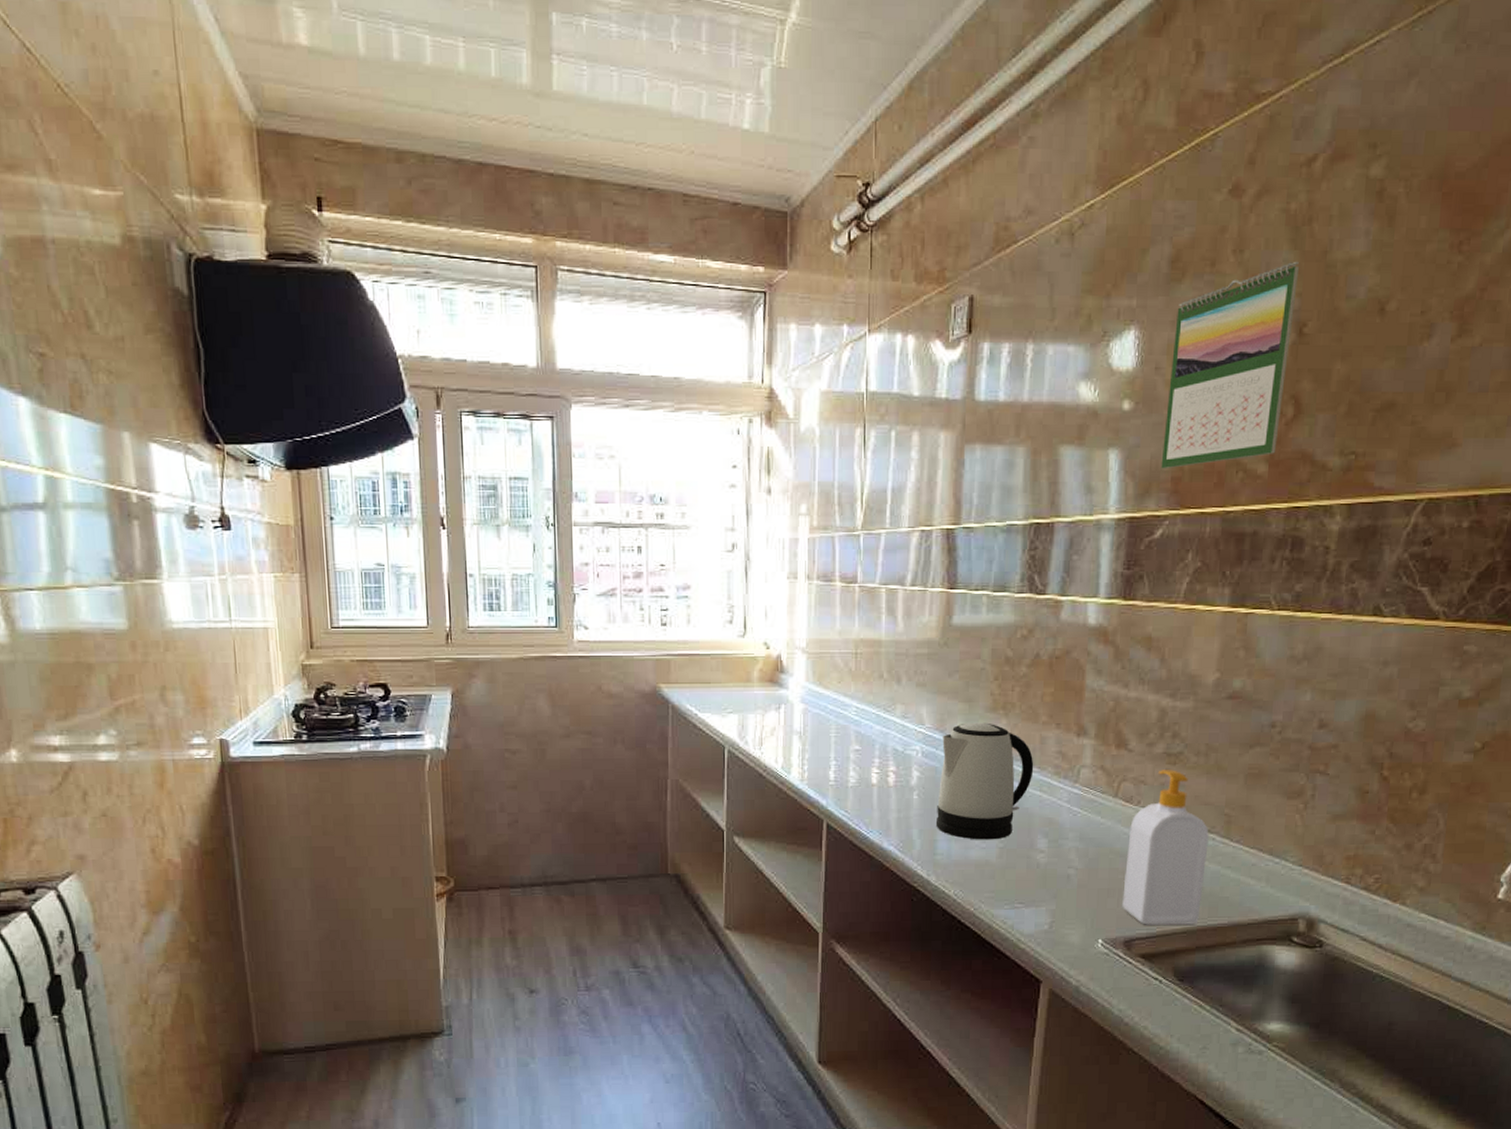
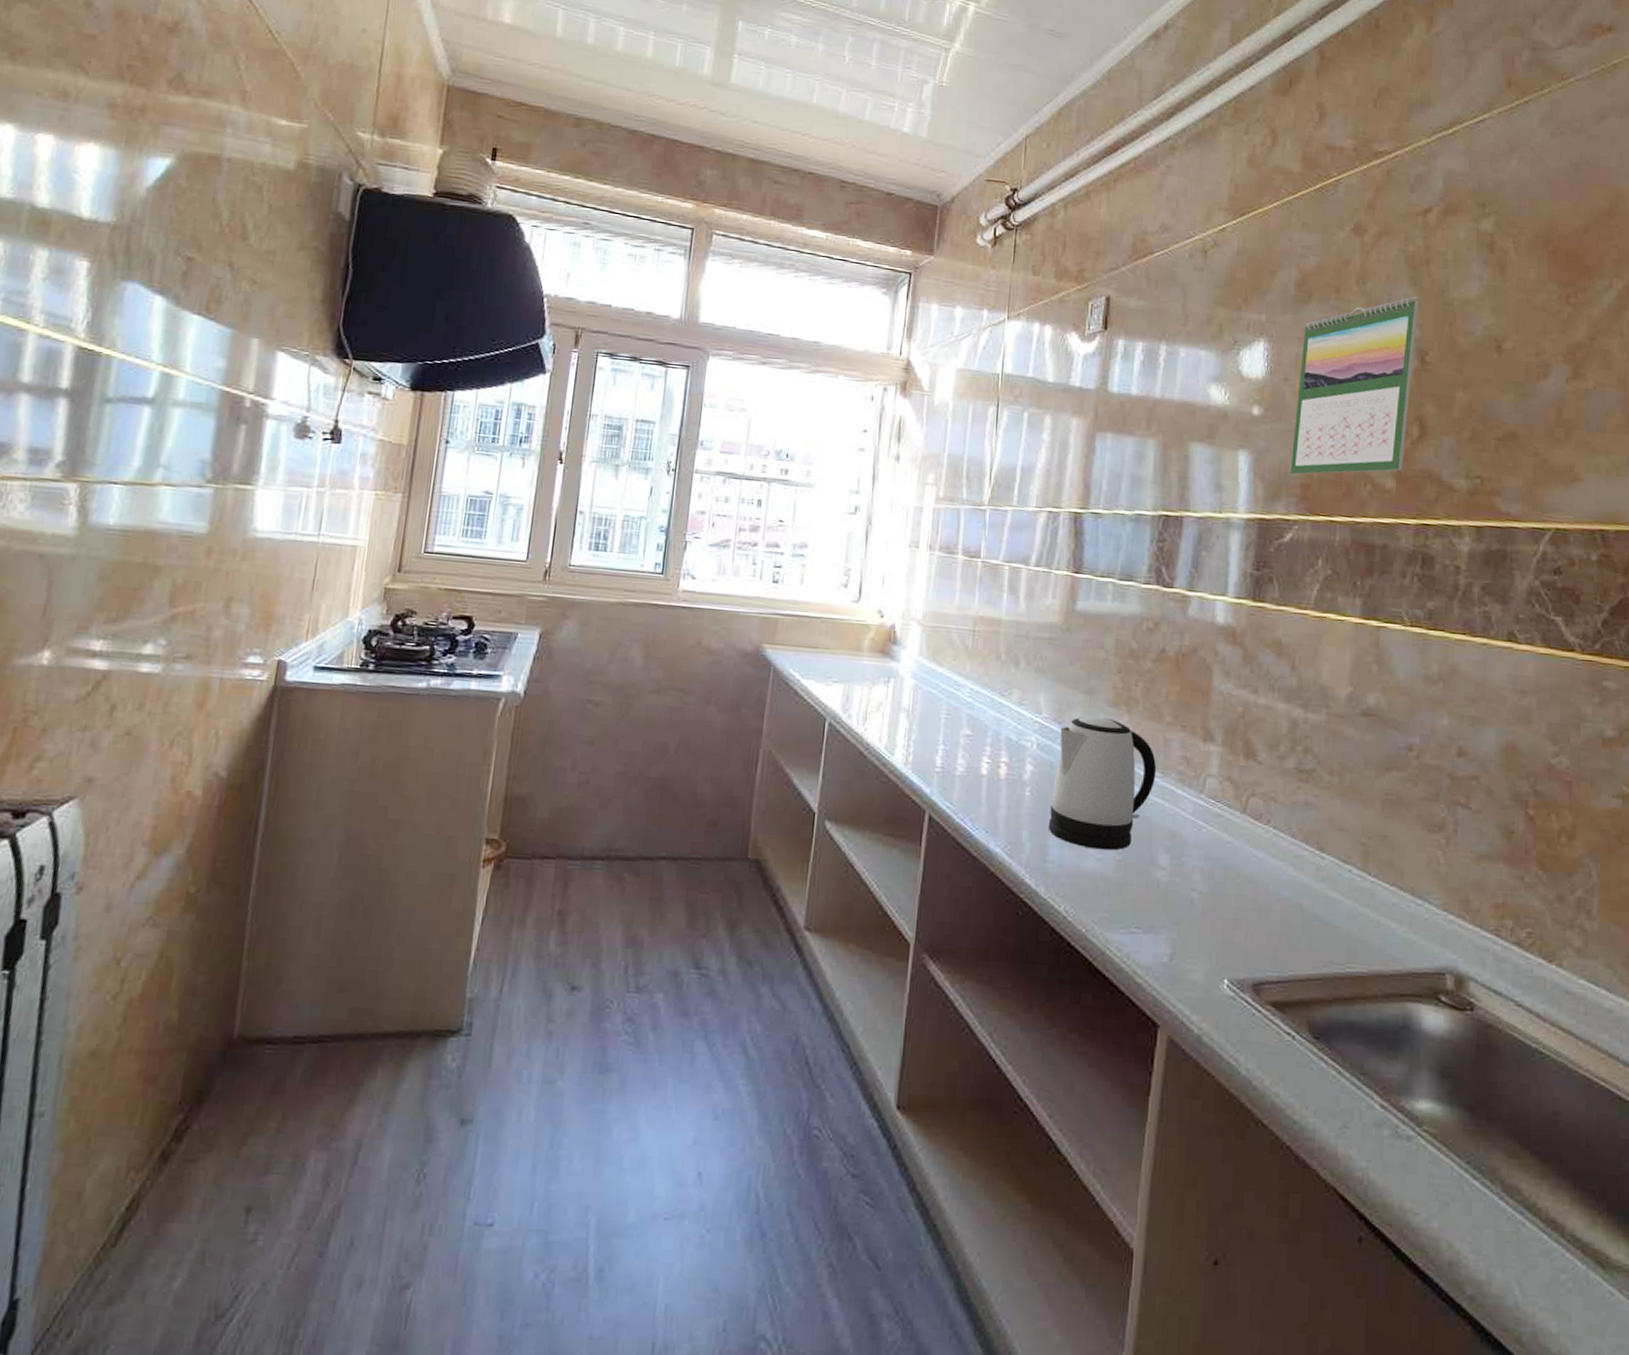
soap bottle: present [1122,770,1210,925] -> none [1250,787,1346,970]

